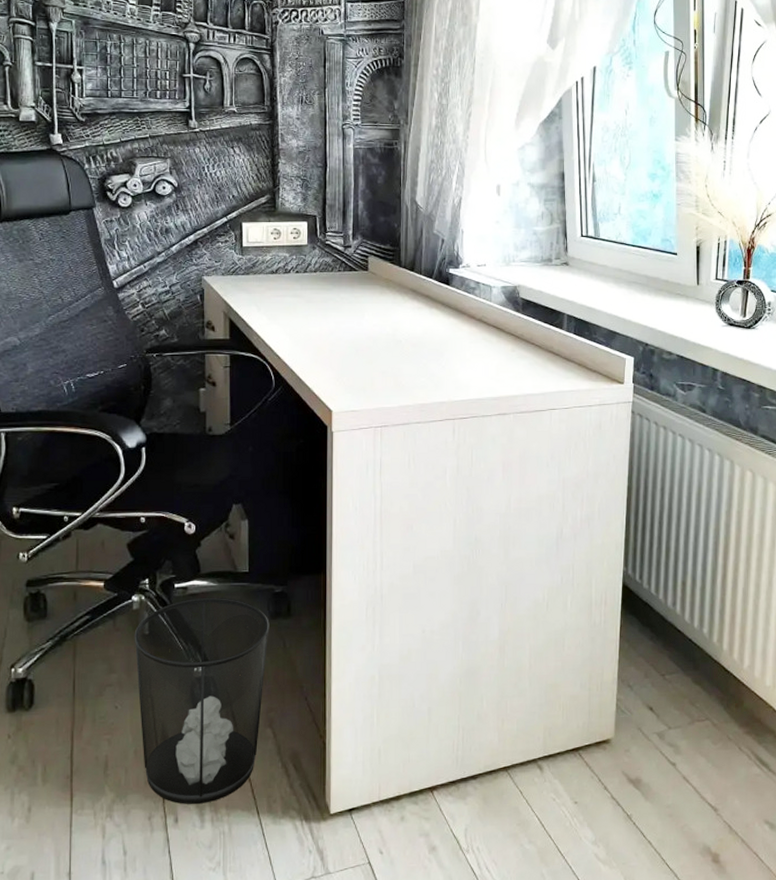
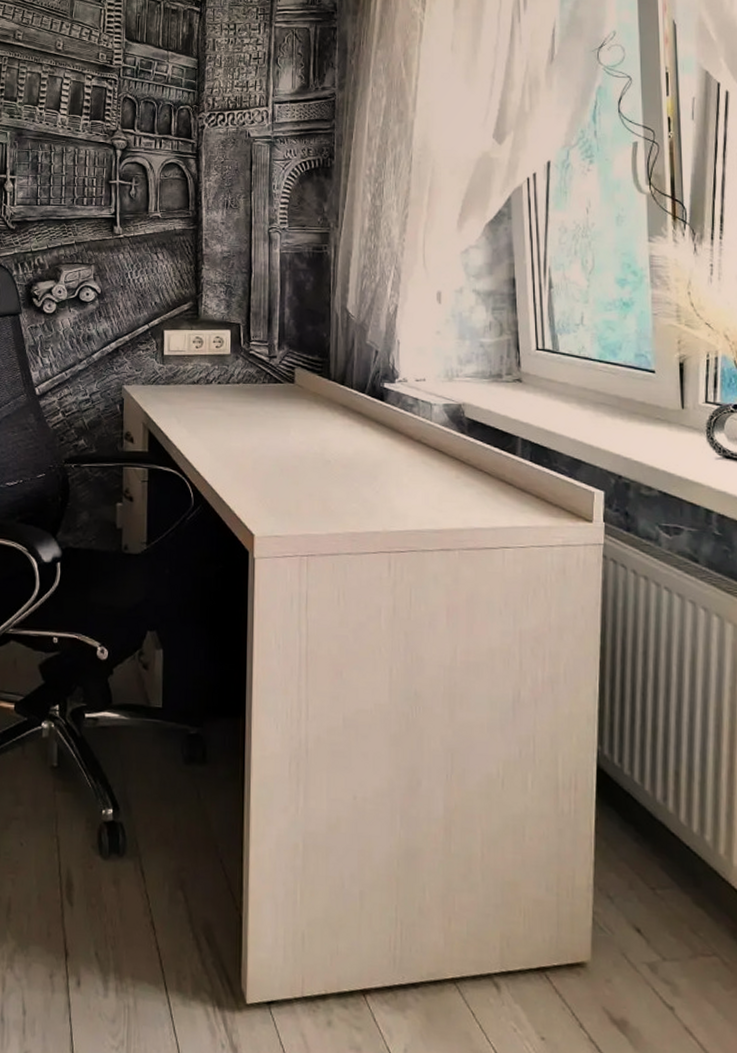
waste bin: present [134,597,270,804] -> none [42,731,183,969]

